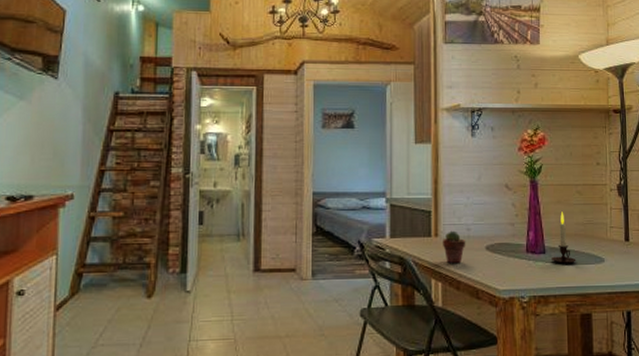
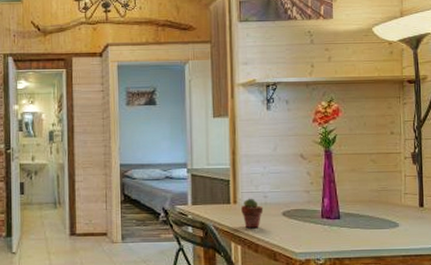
candle: present [552,212,576,264] -> none [346,179,371,229]

